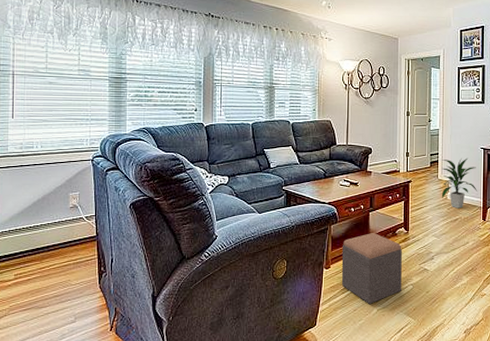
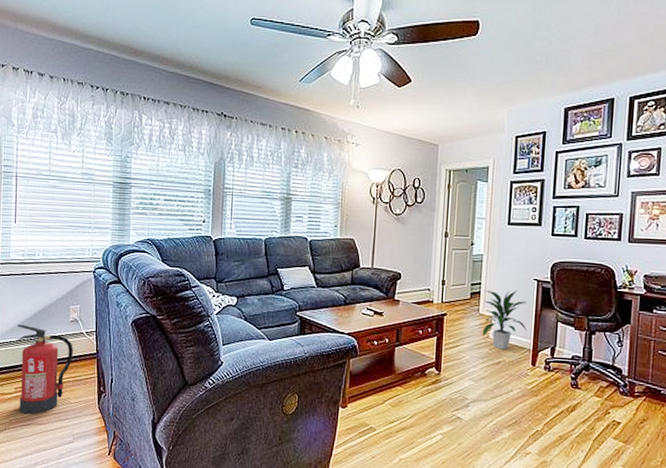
fire extinguisher: none [16,213,73,299] -> present [17,324,73,414]
footstool: present [341,233,402,304] -> none [359,371,432,452]

